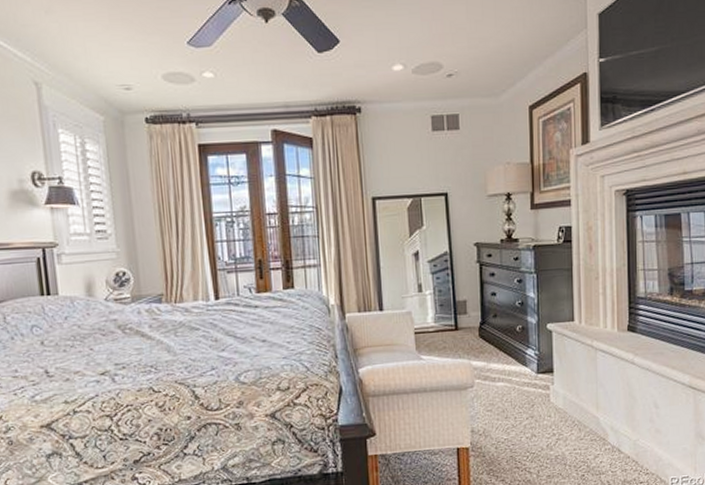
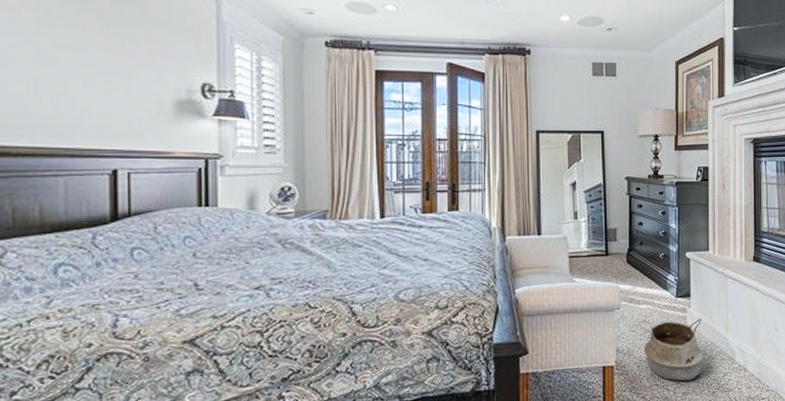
woven basket: none [495,396,571,464] -> present [639,319,704,382]

